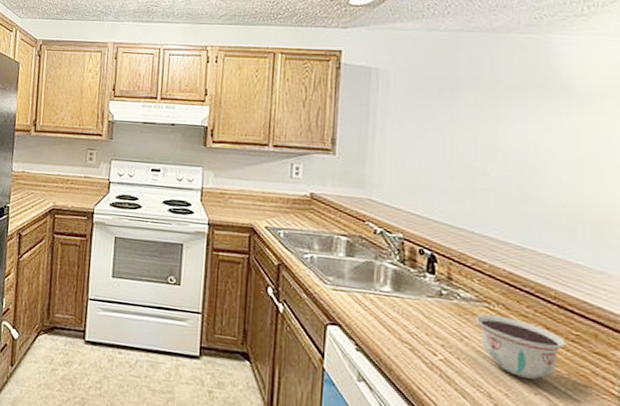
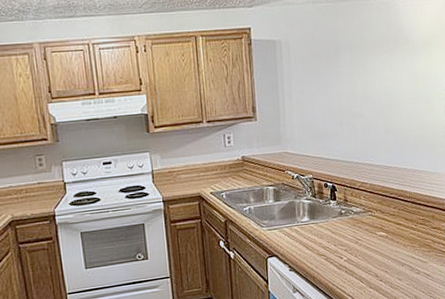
bowl: present [475,314,565,380] -> none [364,218,417,258]

